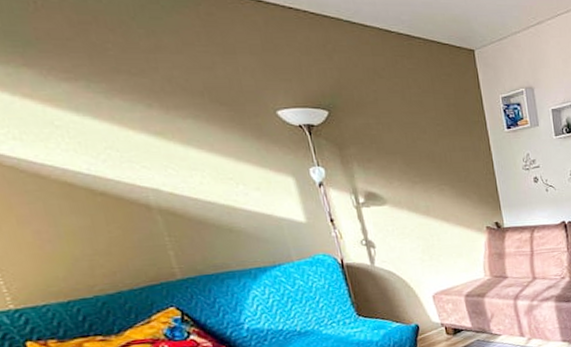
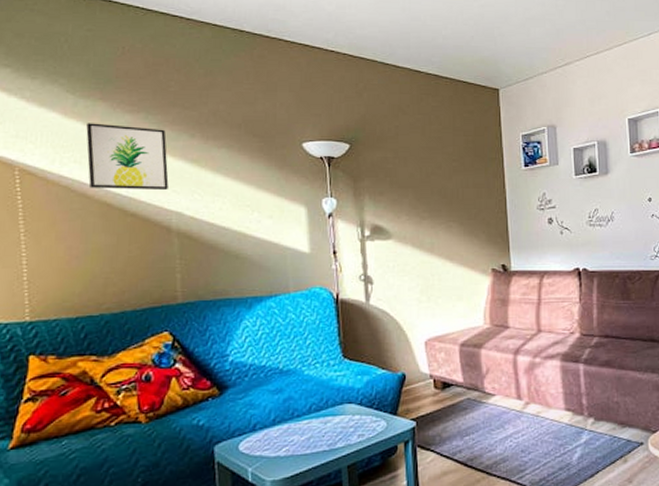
wall art: none [15,93,136,168] -> present [86,123,169,191]

